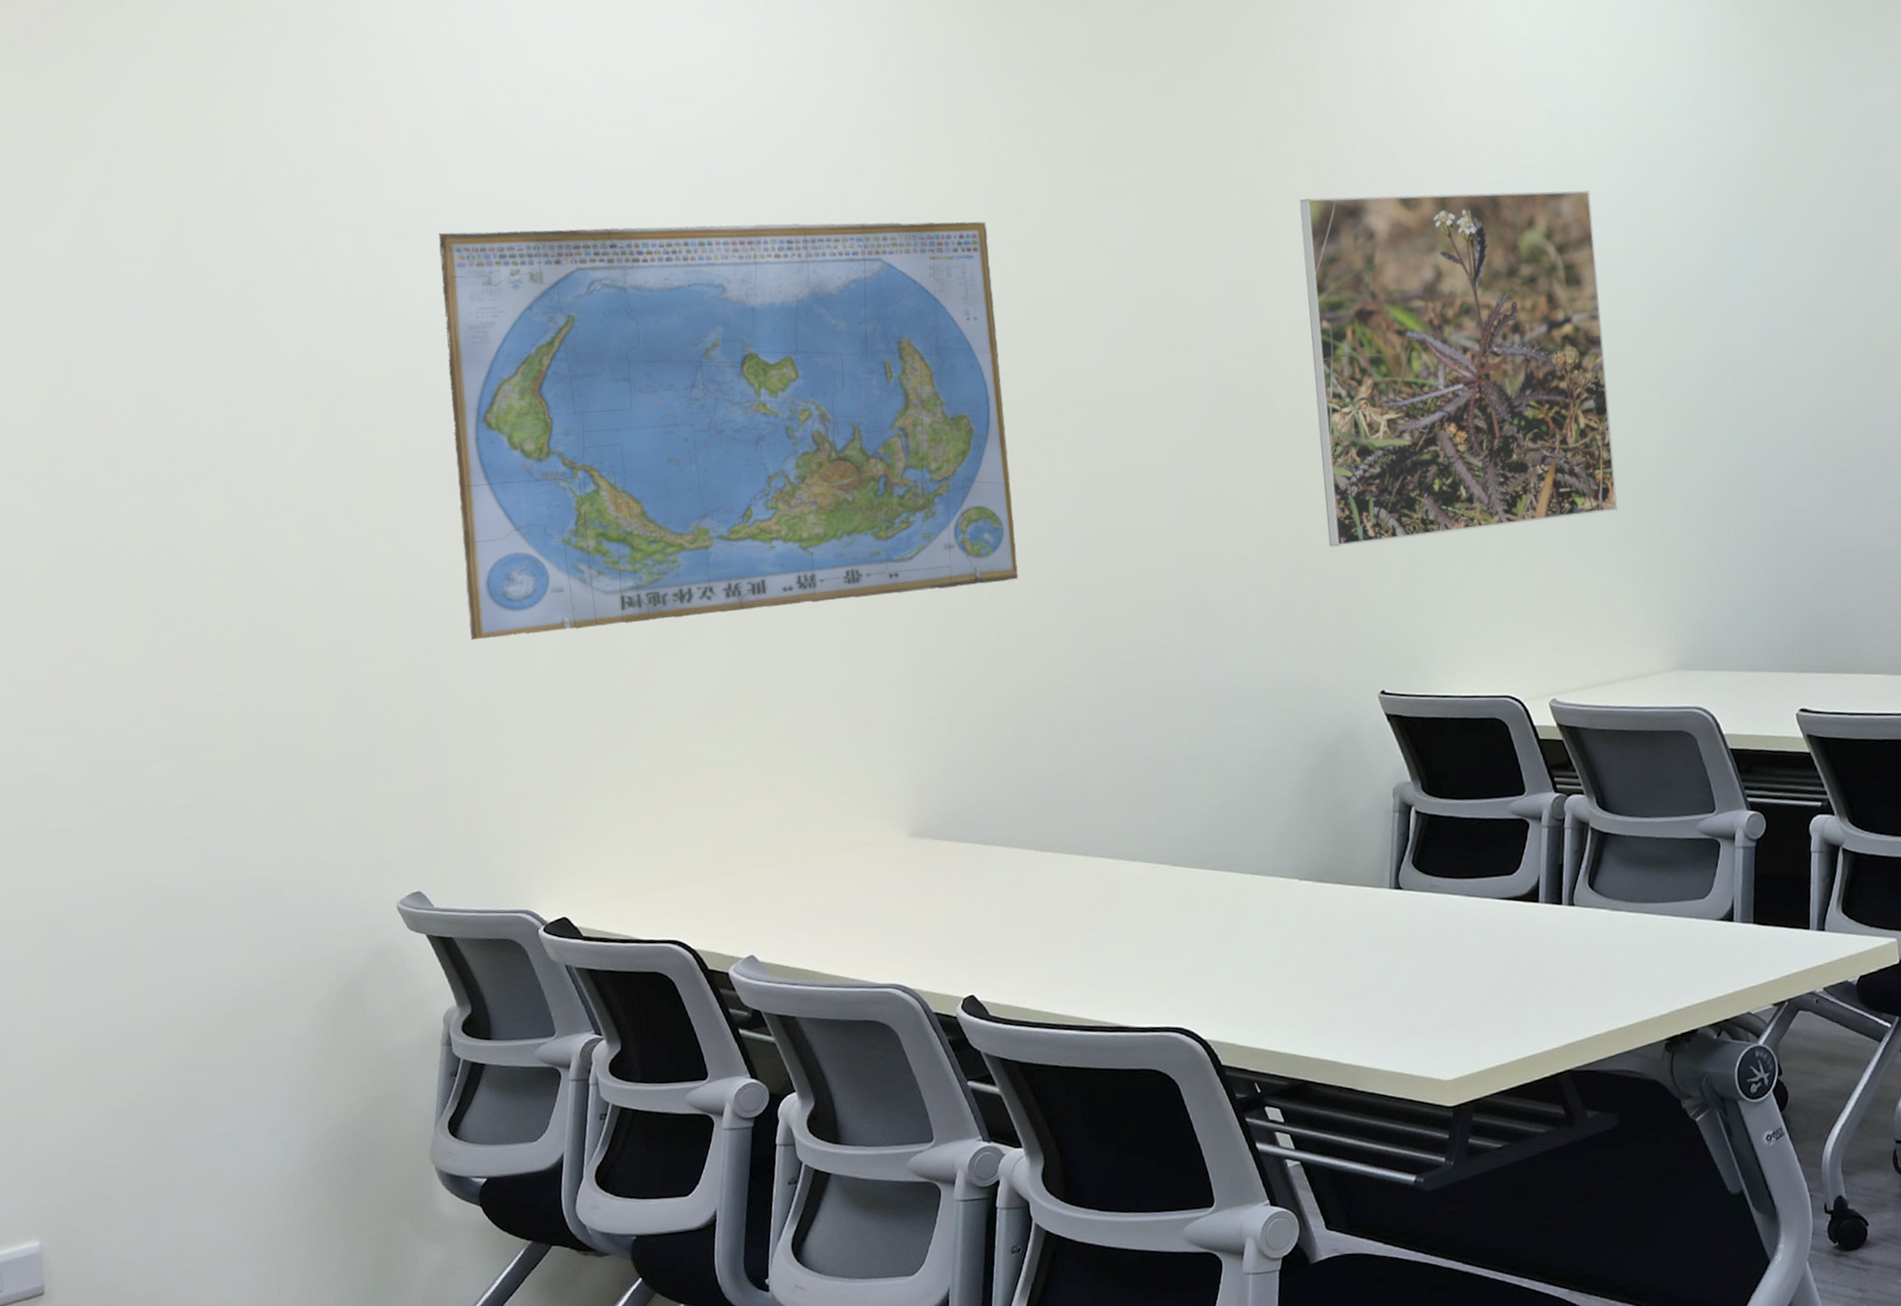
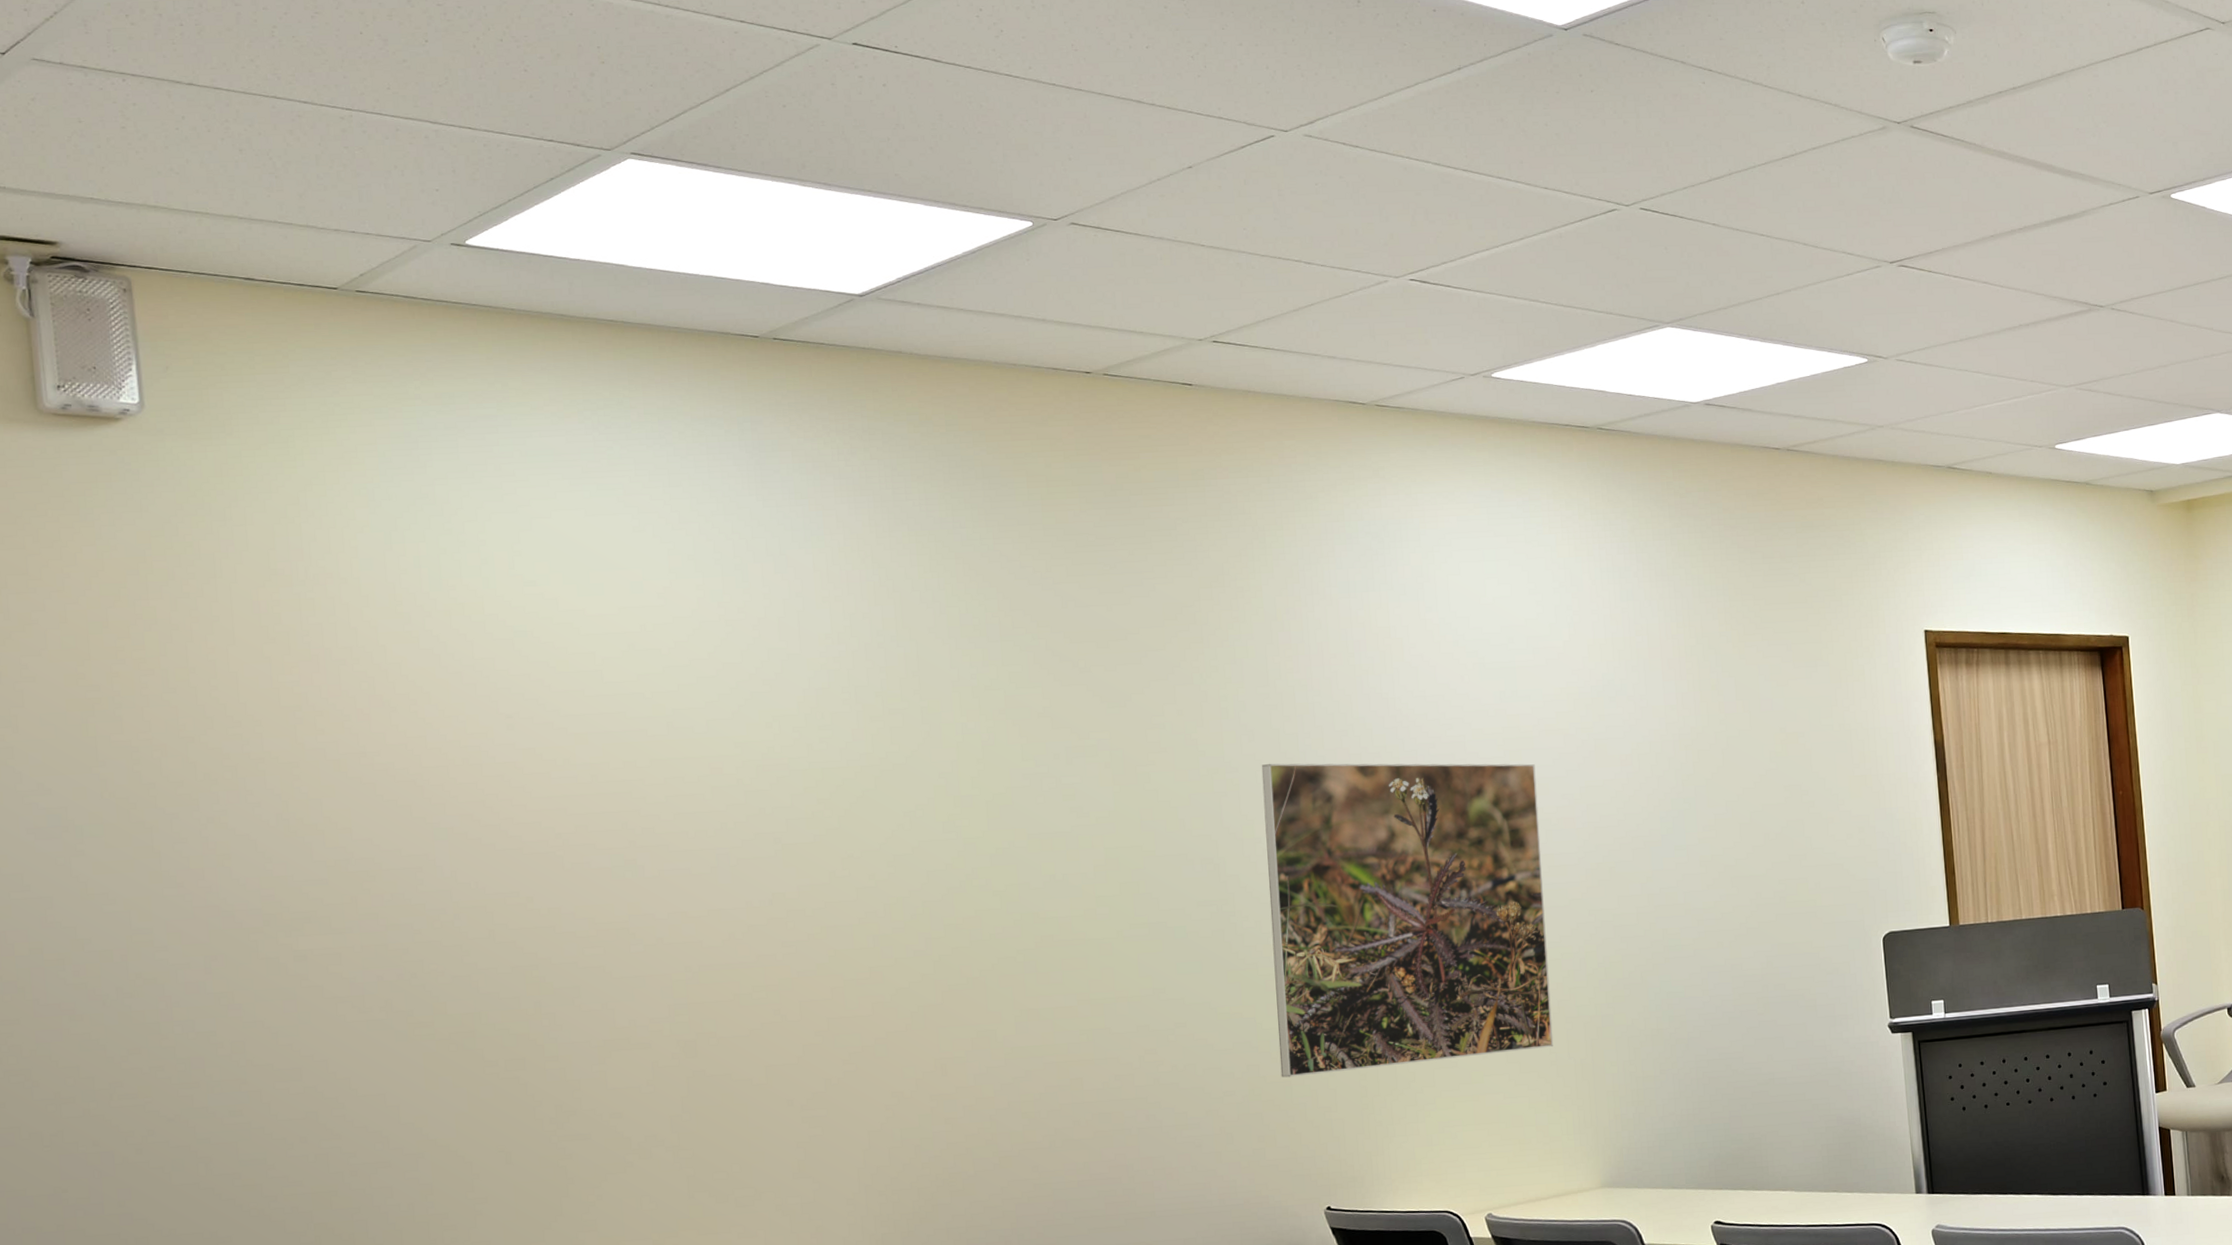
world map: present [438,221,1018,641] -> none [381,771,976,1162]

